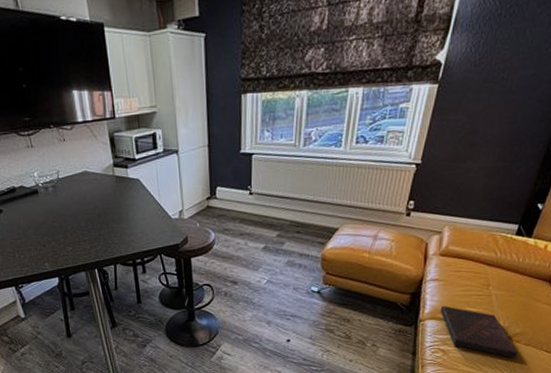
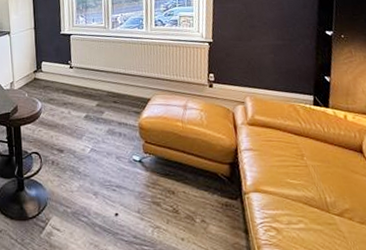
book: present [440,306,518,358] -> none [261,177,356,239]

